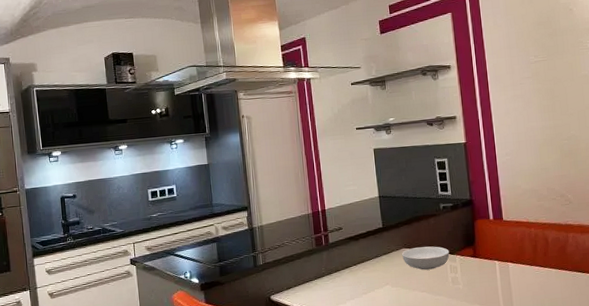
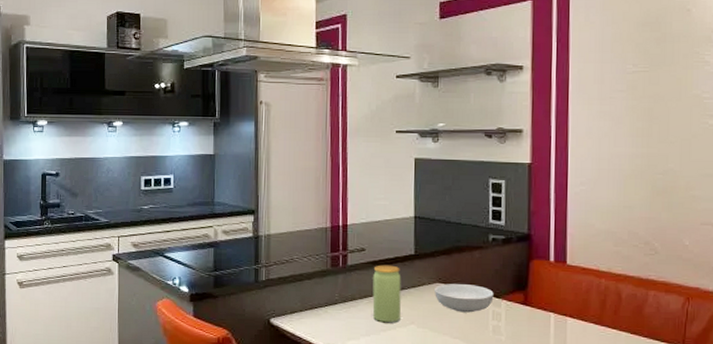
jar: none [351,238,377,286] -> present [372,265,401,322]

